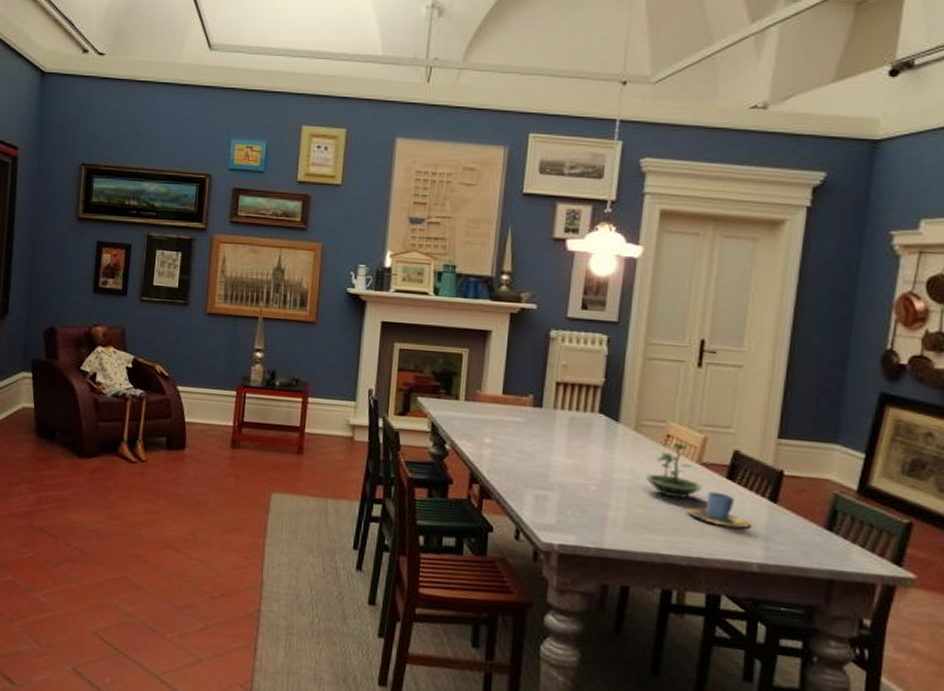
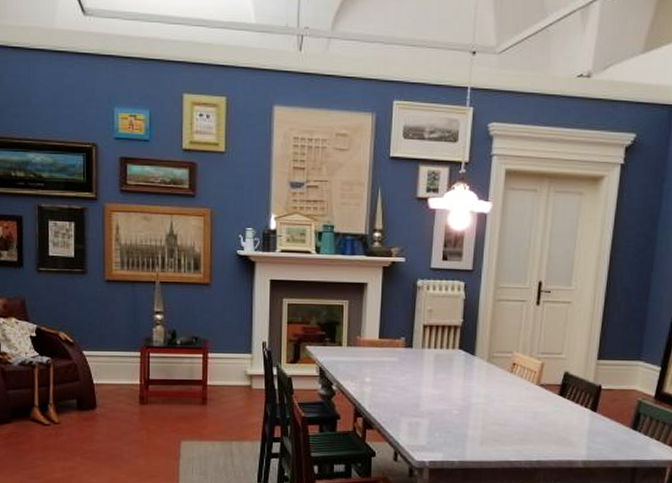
terrarium: present [645,443,703,499] -> none [496,370,541,415]
cup: present [687,491,751,528] -> none [529,407,577,434]

